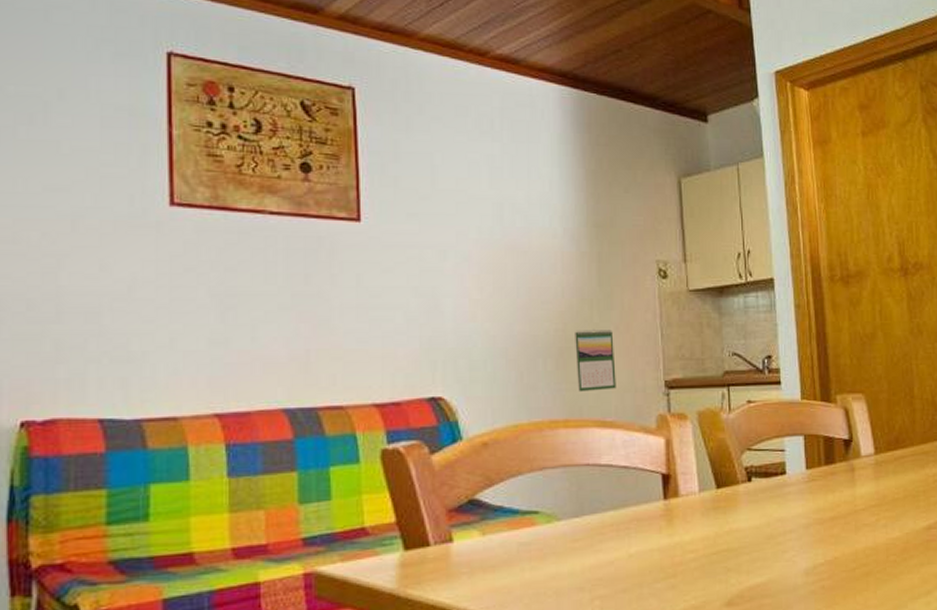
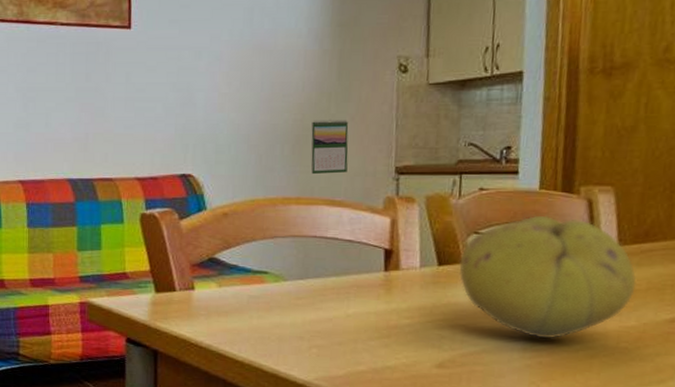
fruit: none [737,426,895,560] -> present [458,215,637,339]

